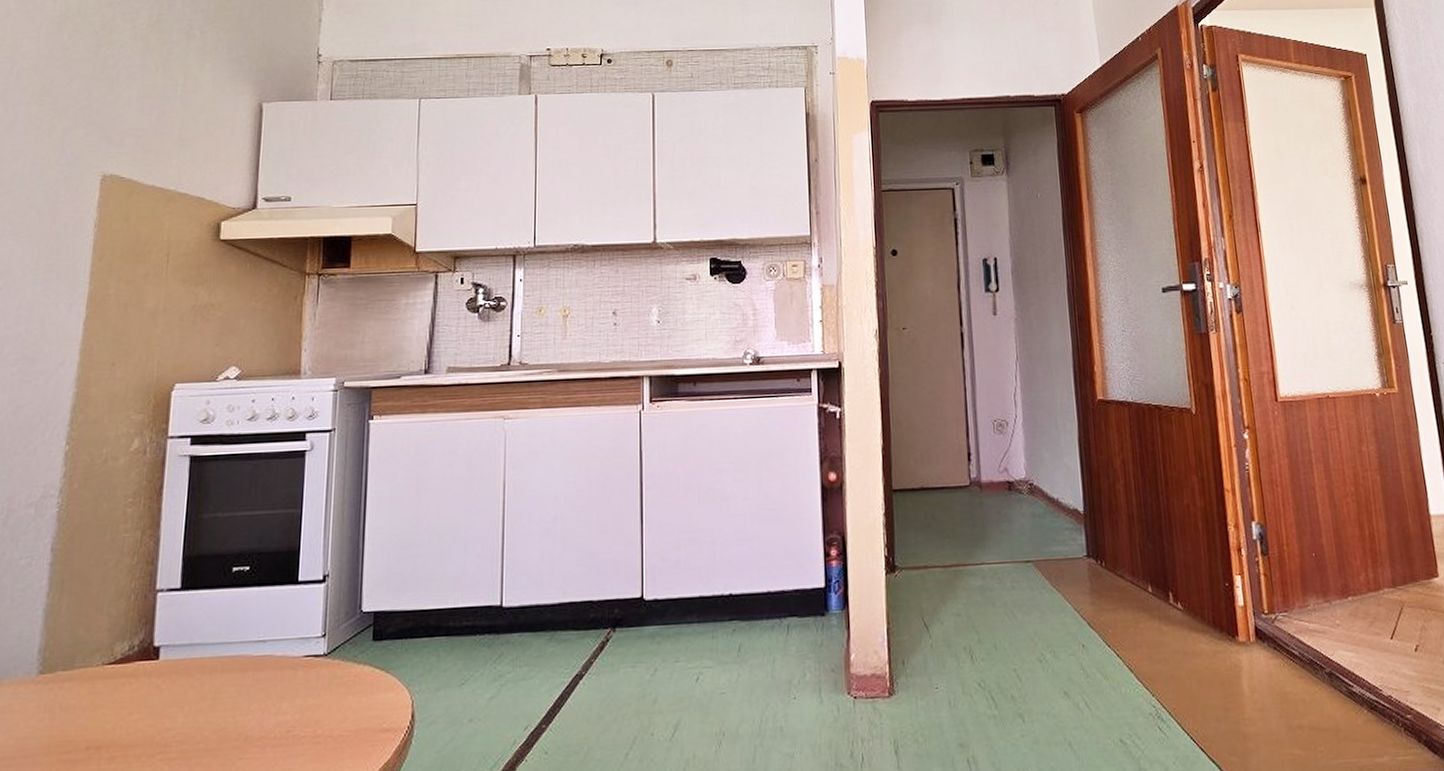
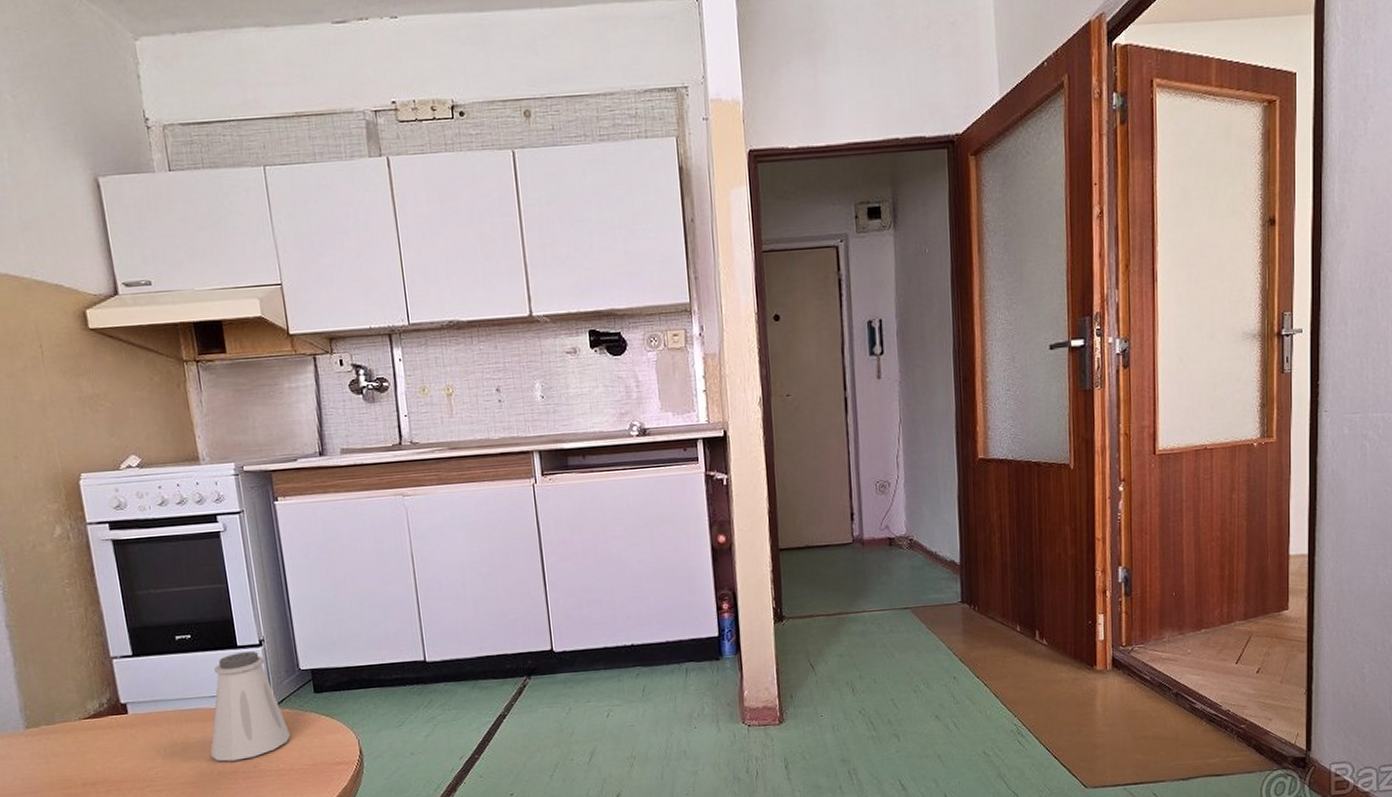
saltshaker: none [241,587,338,724] -> present [210,651,291,762]

